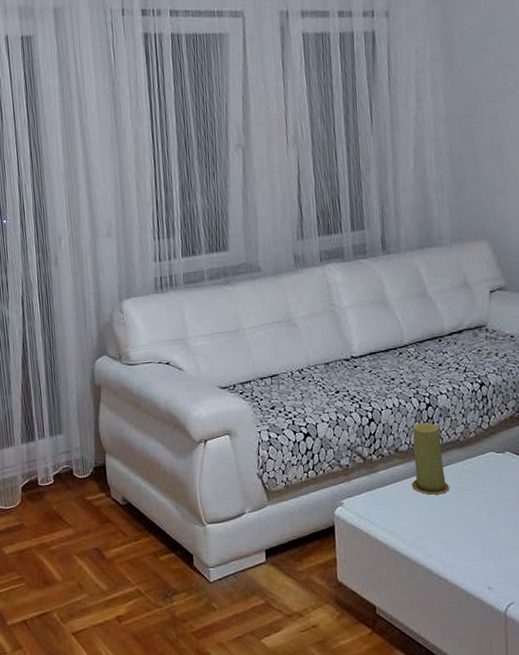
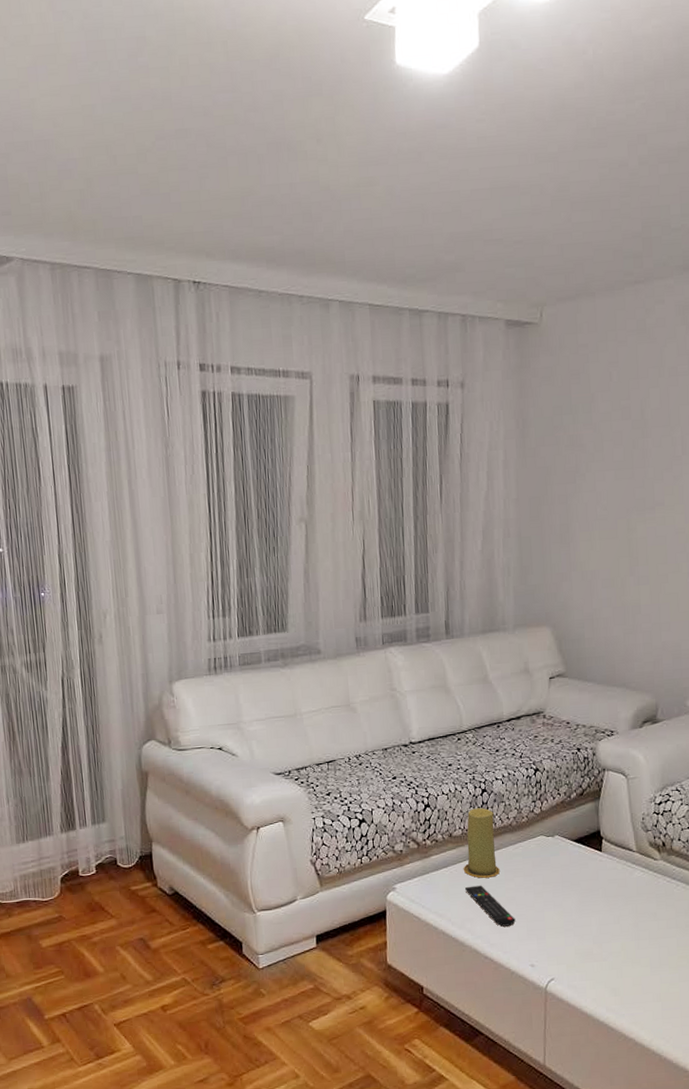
remote control: none [414,502,469,546] -> present [465,885,516,927]

